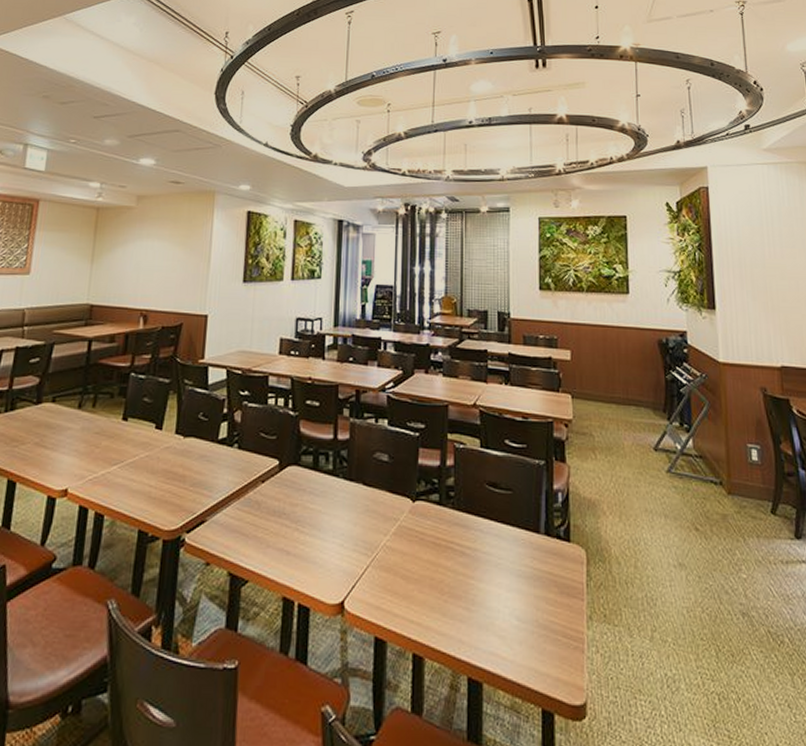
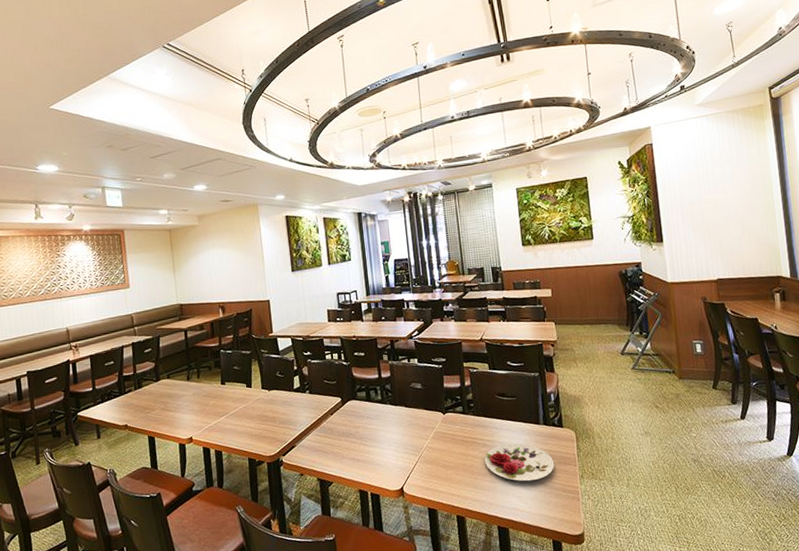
plate: none [461,556,554,615] -> present [484,443,555,482]

